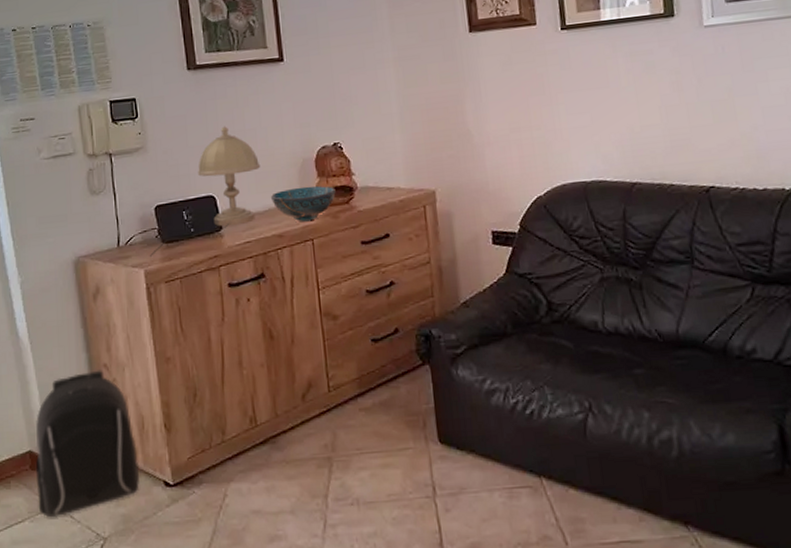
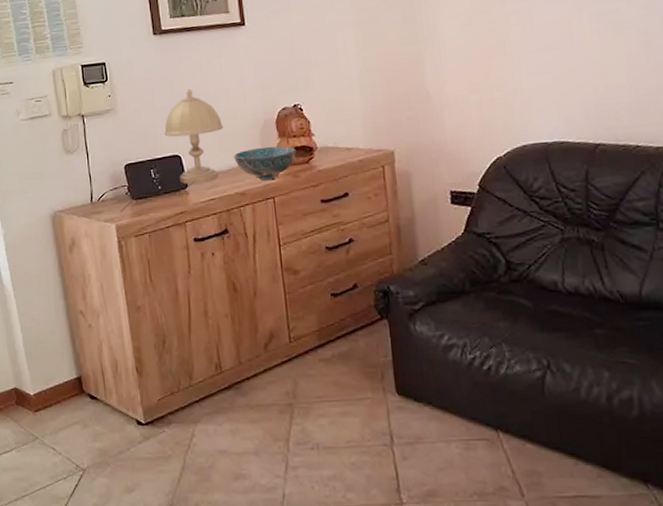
backpack: present [35,370,140,518] -> none [20,316,114,449]

